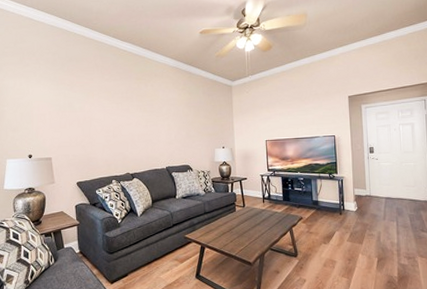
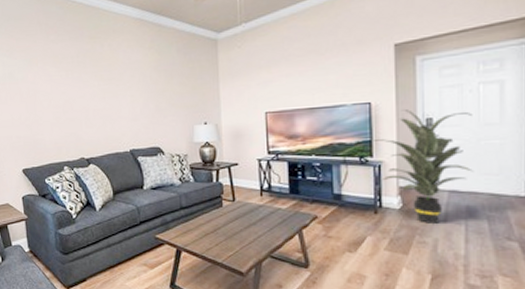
indoor plant: none [337,141,399,221] -> present [373,109,473,223]

